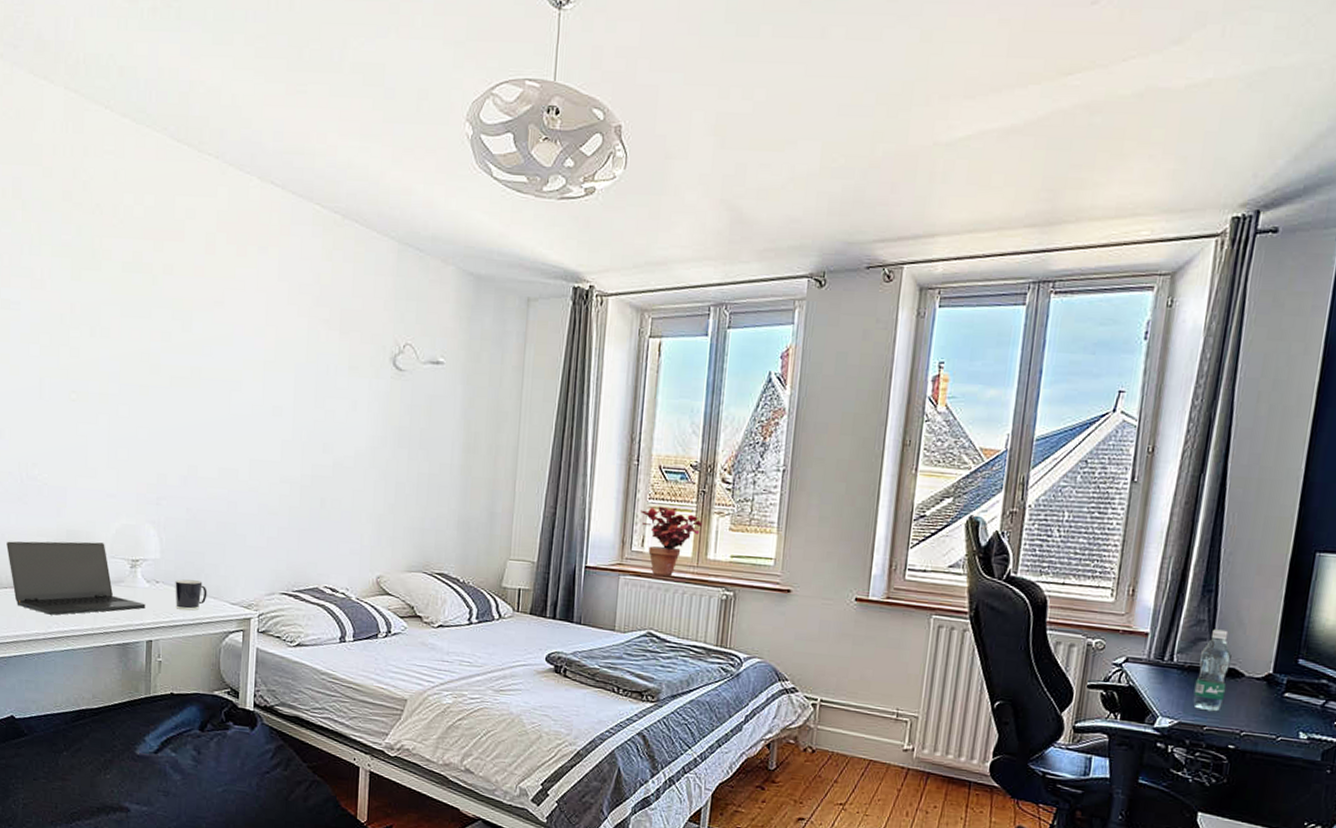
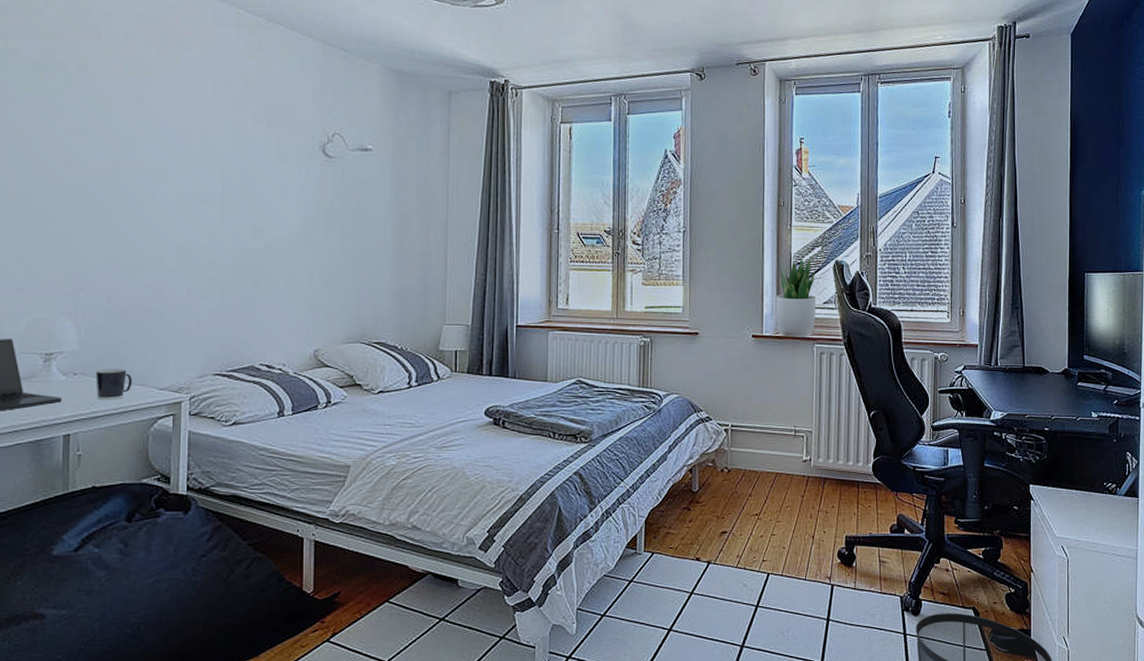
potted plant: present [640,506,702,578] -> none [563,267,618,330]
planter: none [885,510,944,606] -> present [775,258,817,337]
bottle: present [1192,629,1232,712] -> none [1015,337,1038,403]

